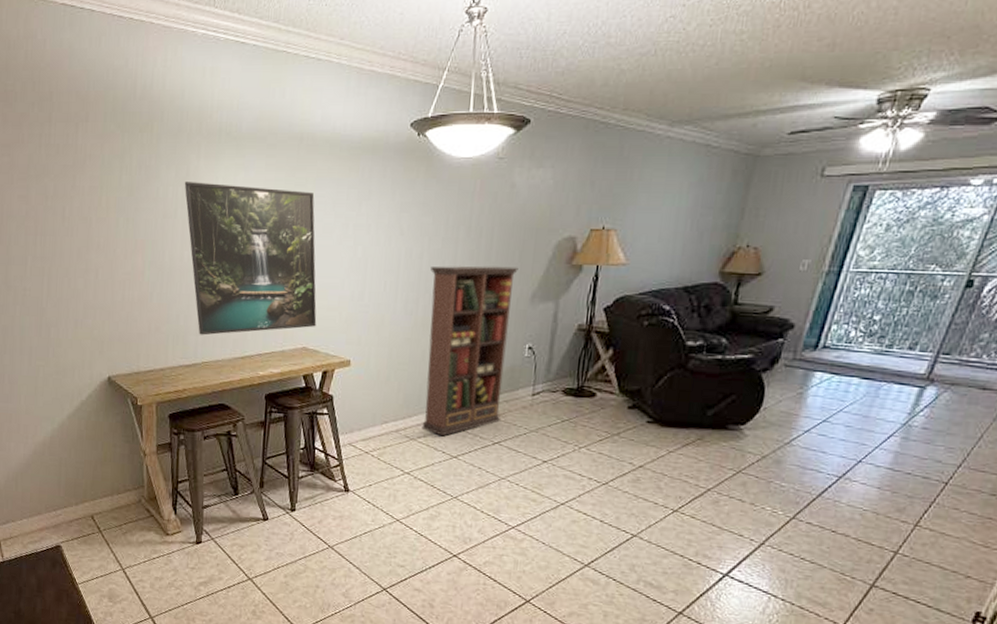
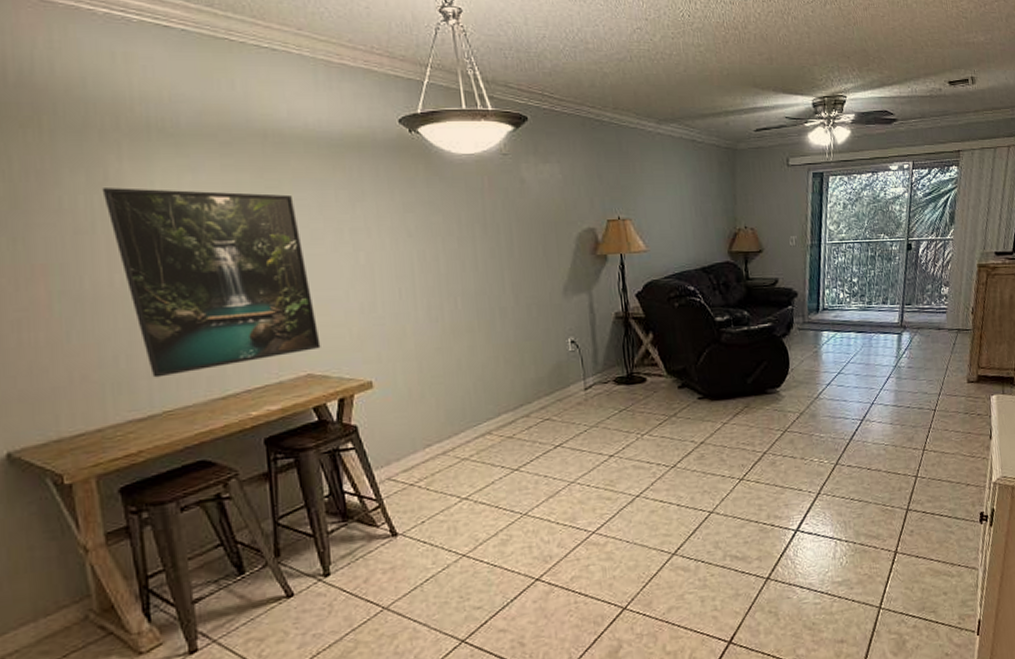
bookcase: present [421,266,519,437] -> none [450,261,558,450]

